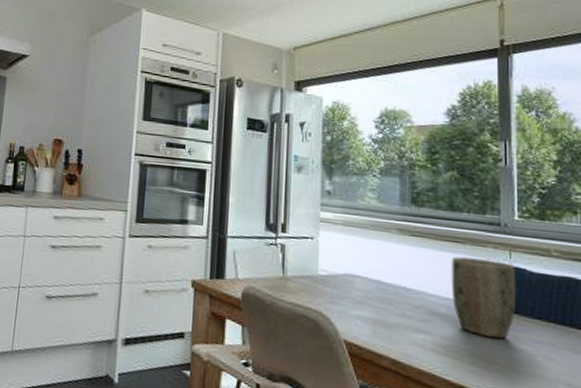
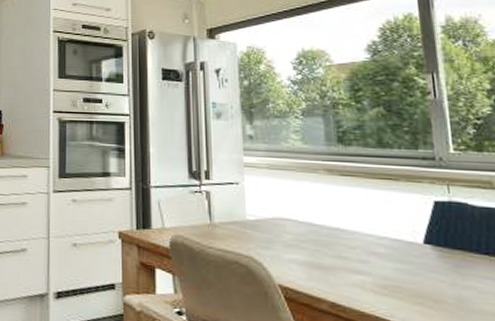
plant pot: present [451,256,517,340] -> none [385,194,460,277]

